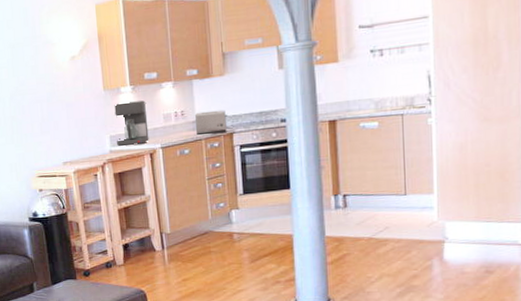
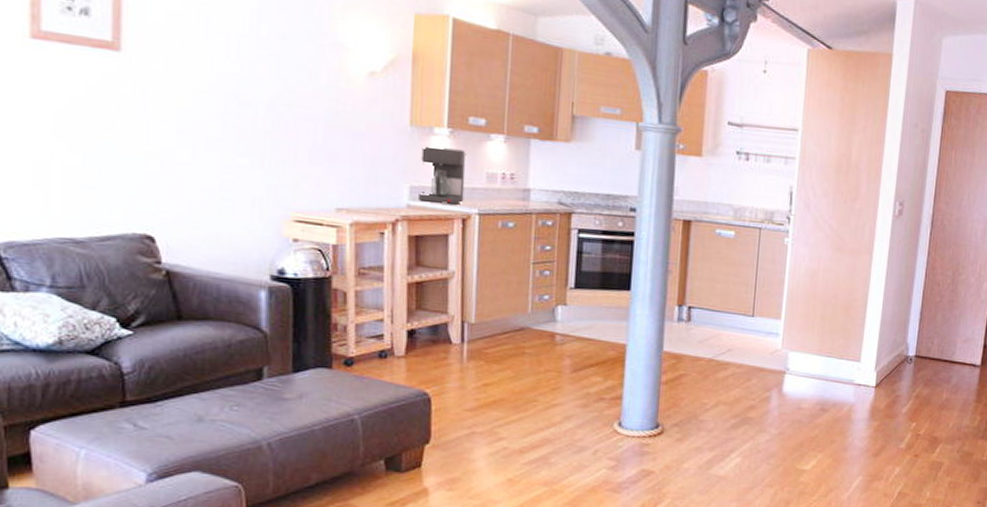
toaster: present [194,109,228,136] -> none [525,179,569,211]

